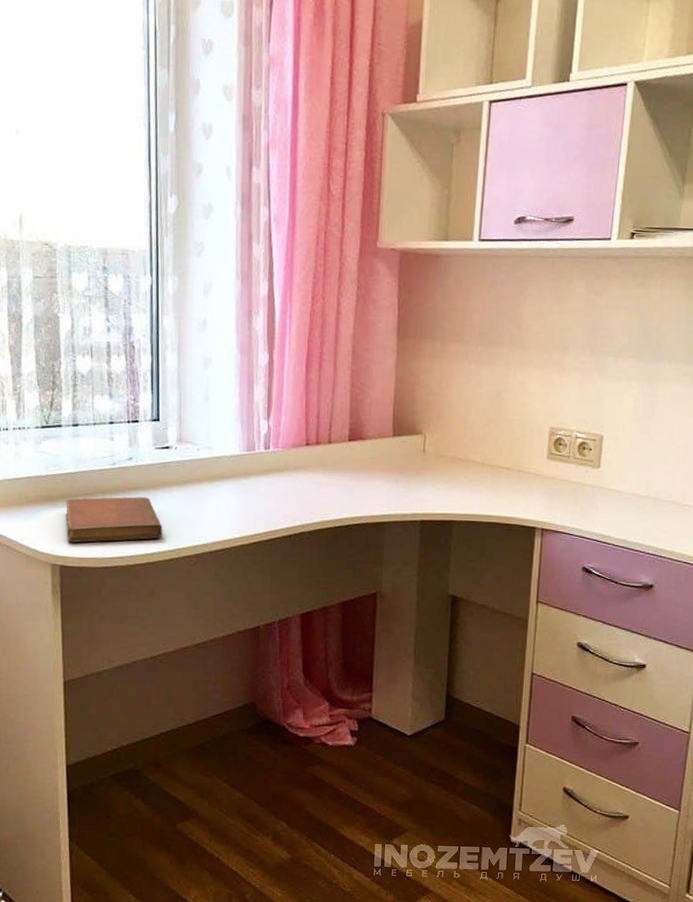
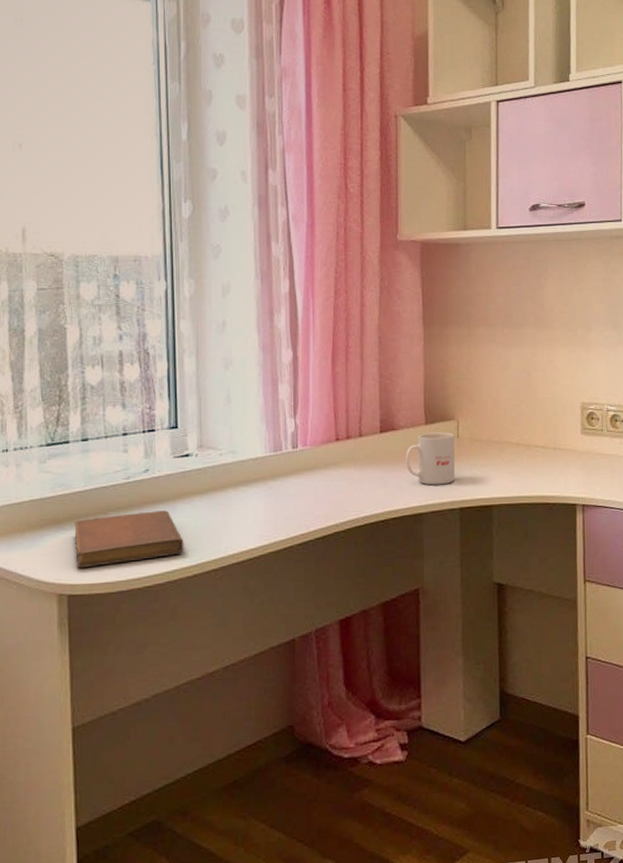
mug: none [371,445,421,497] -> present [405,432,455,485]

